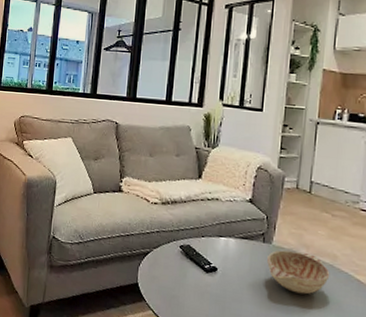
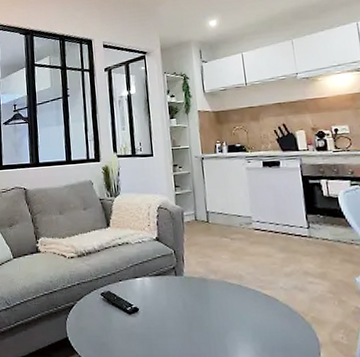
decorative bowl: present [267,250,330,295] -> none [181,279,240,318]

